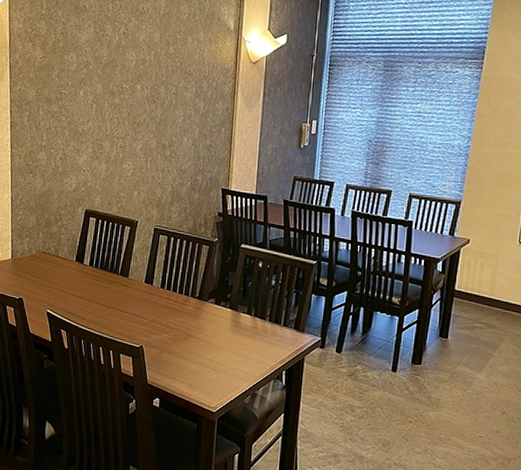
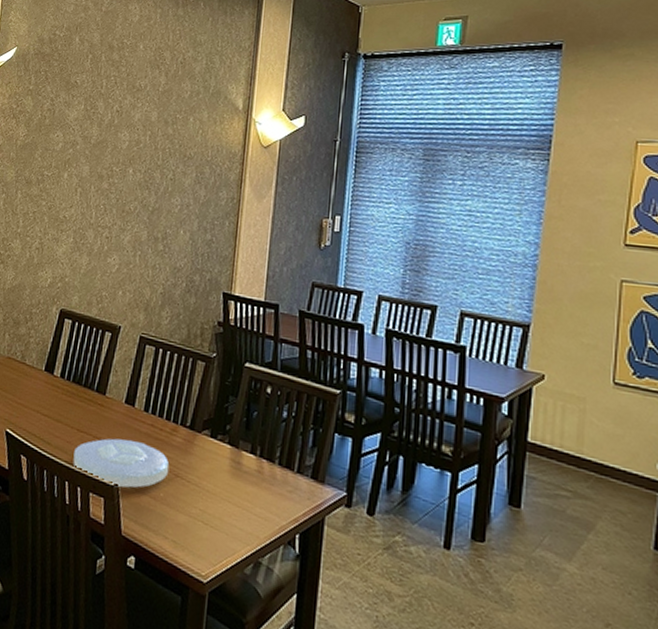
plate: none [105,310,183,348] -> present [73,438,170,488]

